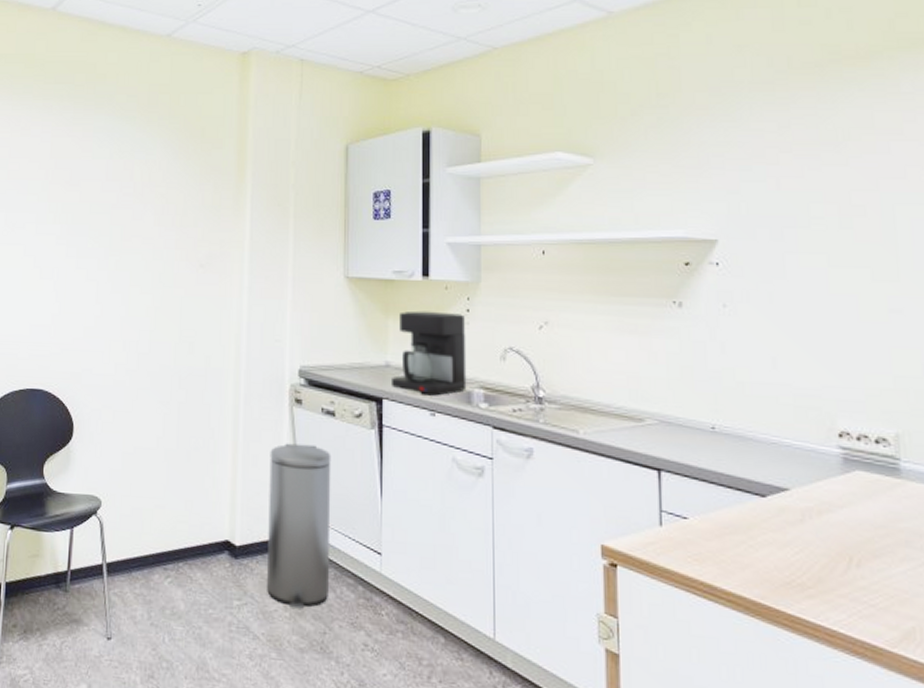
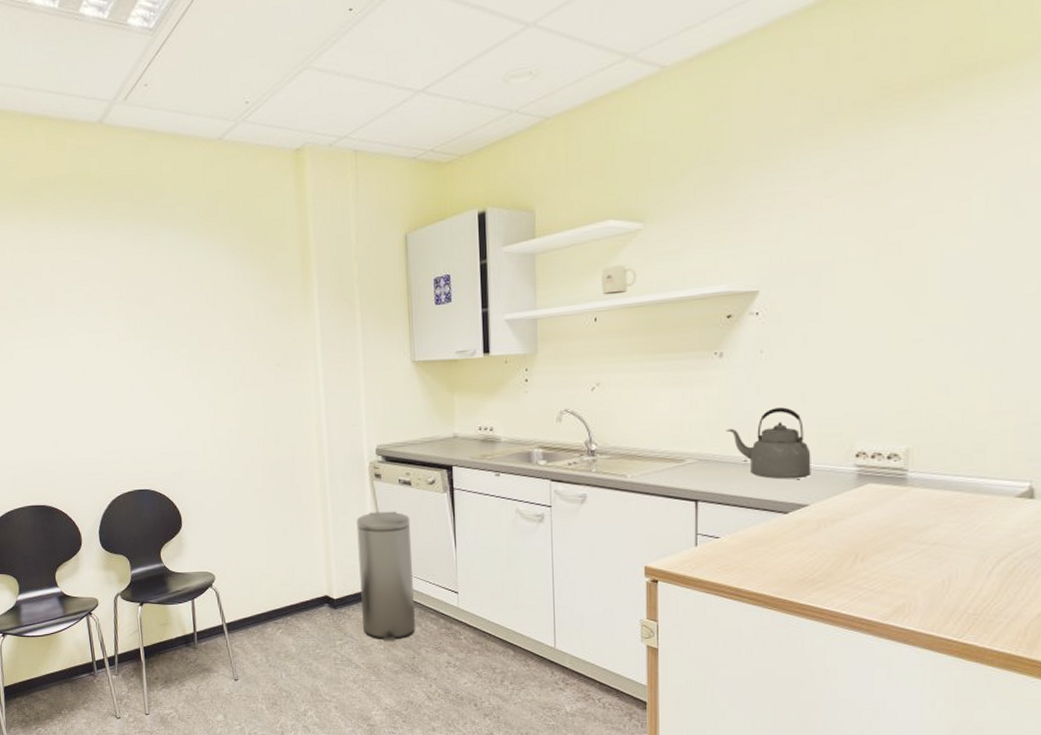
coffee maker: present [390,310,467,396] -> none [458,384,527,459]
mug: none [550,198,587,228] -> present [601,264,636,295]
kettle: none [689,370,789,457] -> present [726,407,811,480]

